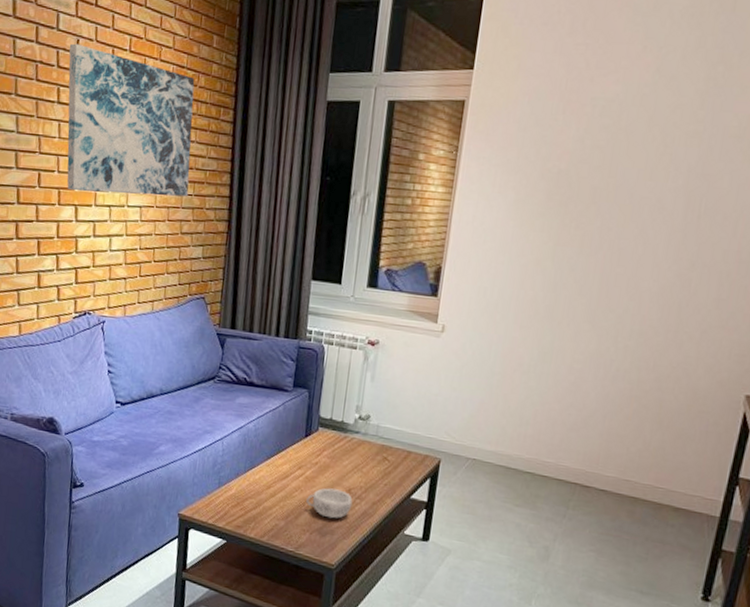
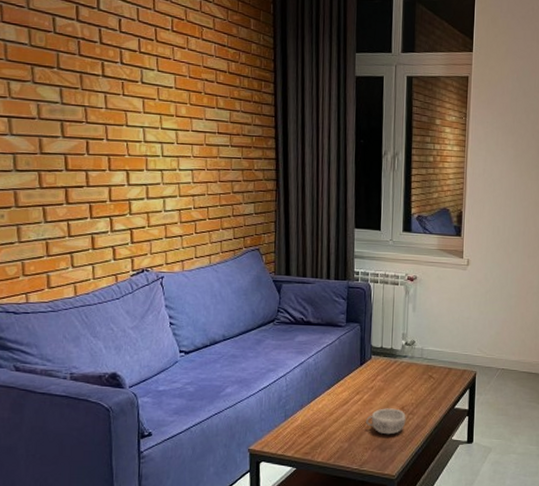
wall art: present [67,43,195,197] -> none [111,22,238,160]

